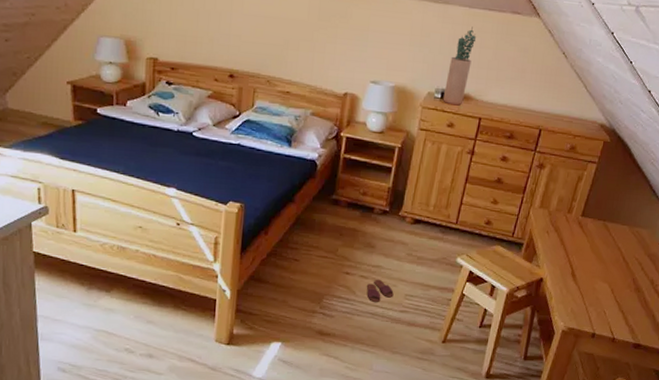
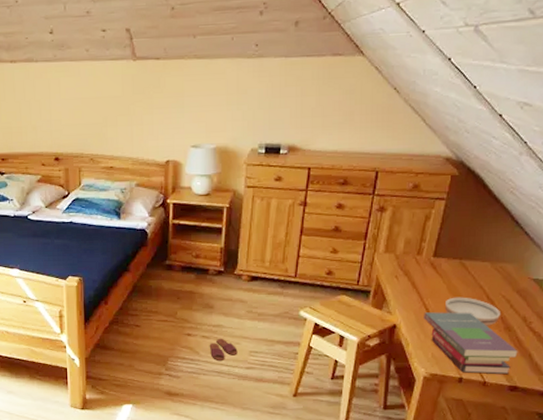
vase: present [442,27,477,106] -> none [267,76,297,159]
books: none [567,268,644,333] -> present [424,312,518,375]
bowl: none [587,256,633,286] -> present [445,297,500,326]

